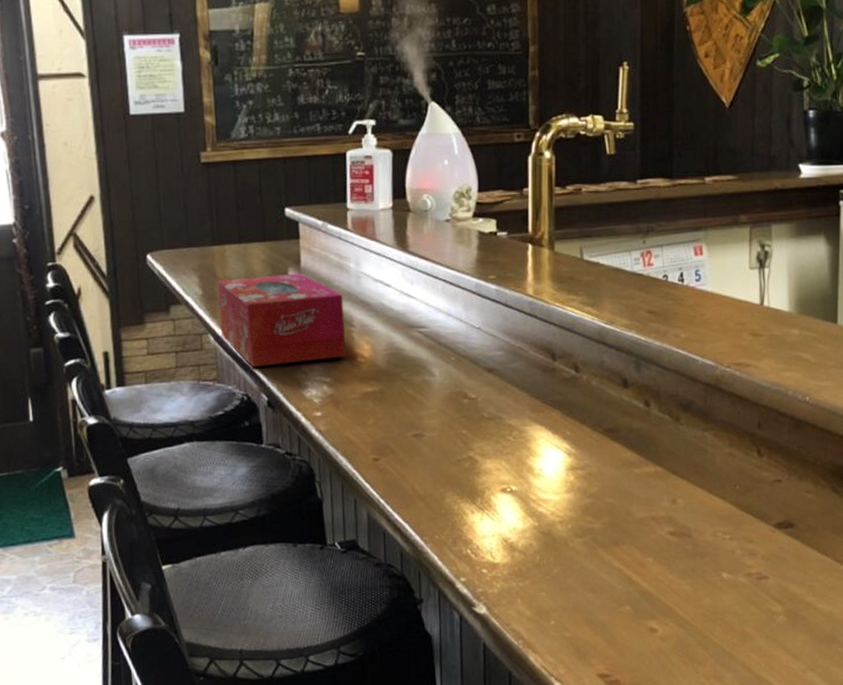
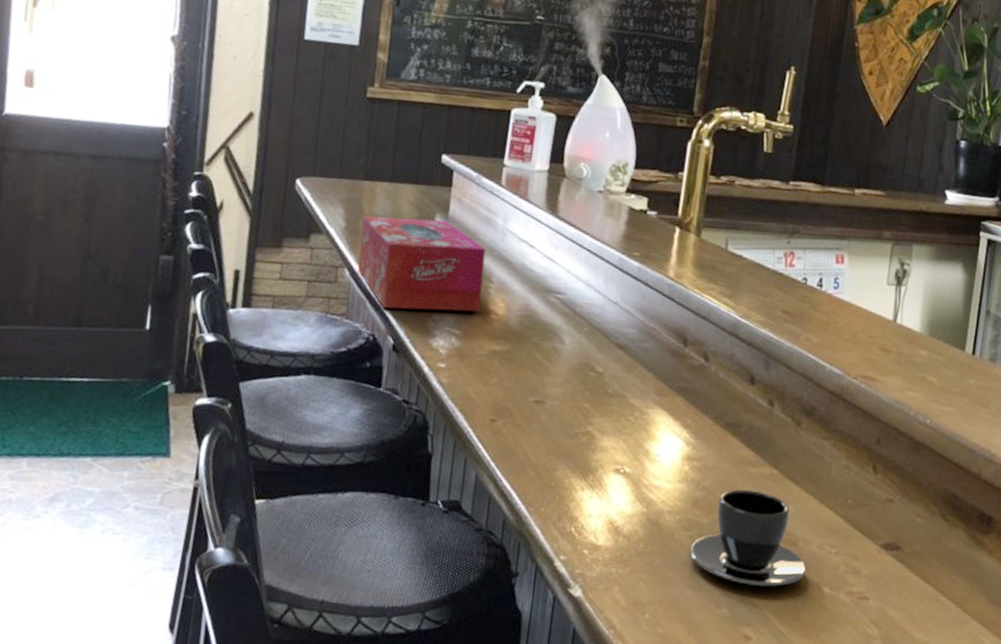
teacup: none [585,490,703,581] -> present [689,489,807,587]

